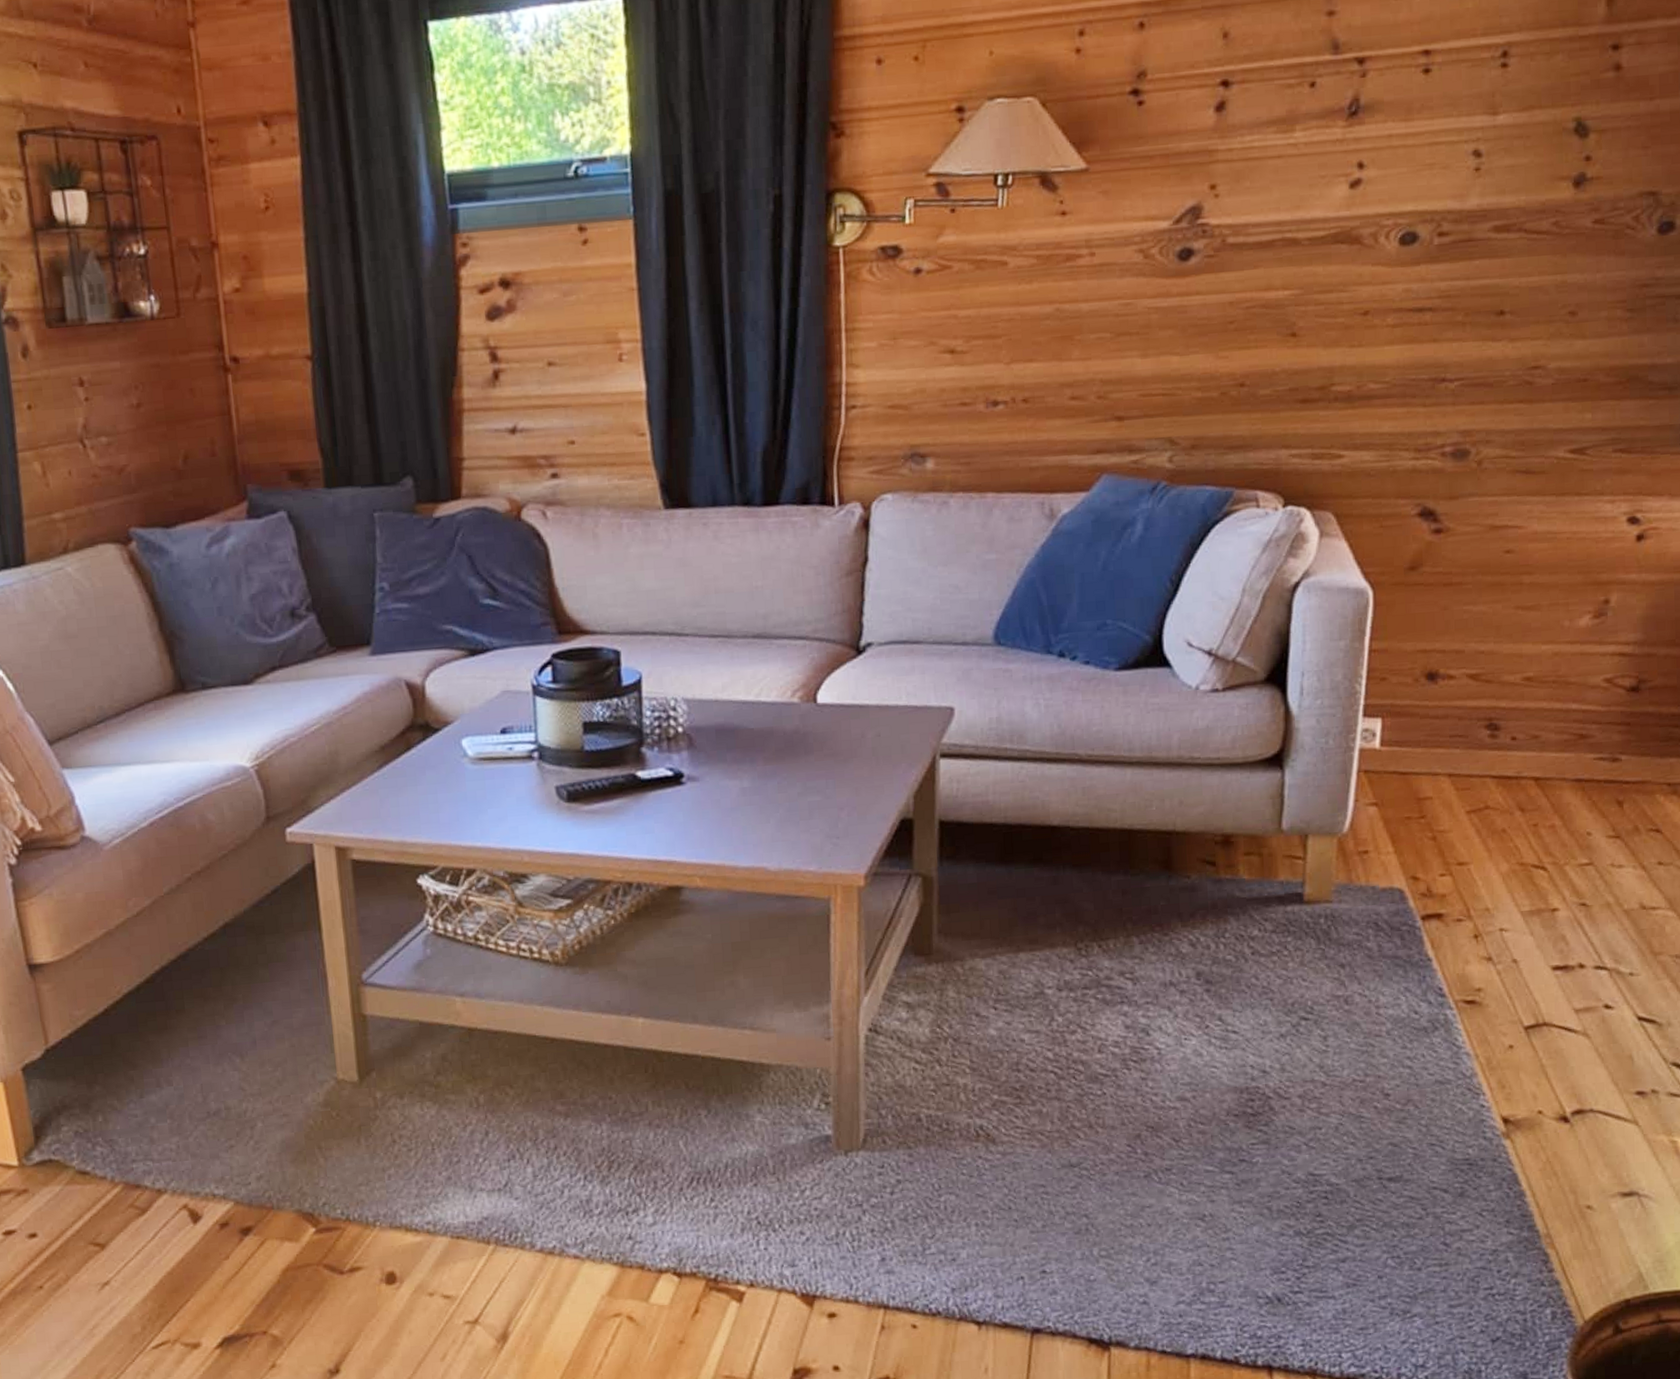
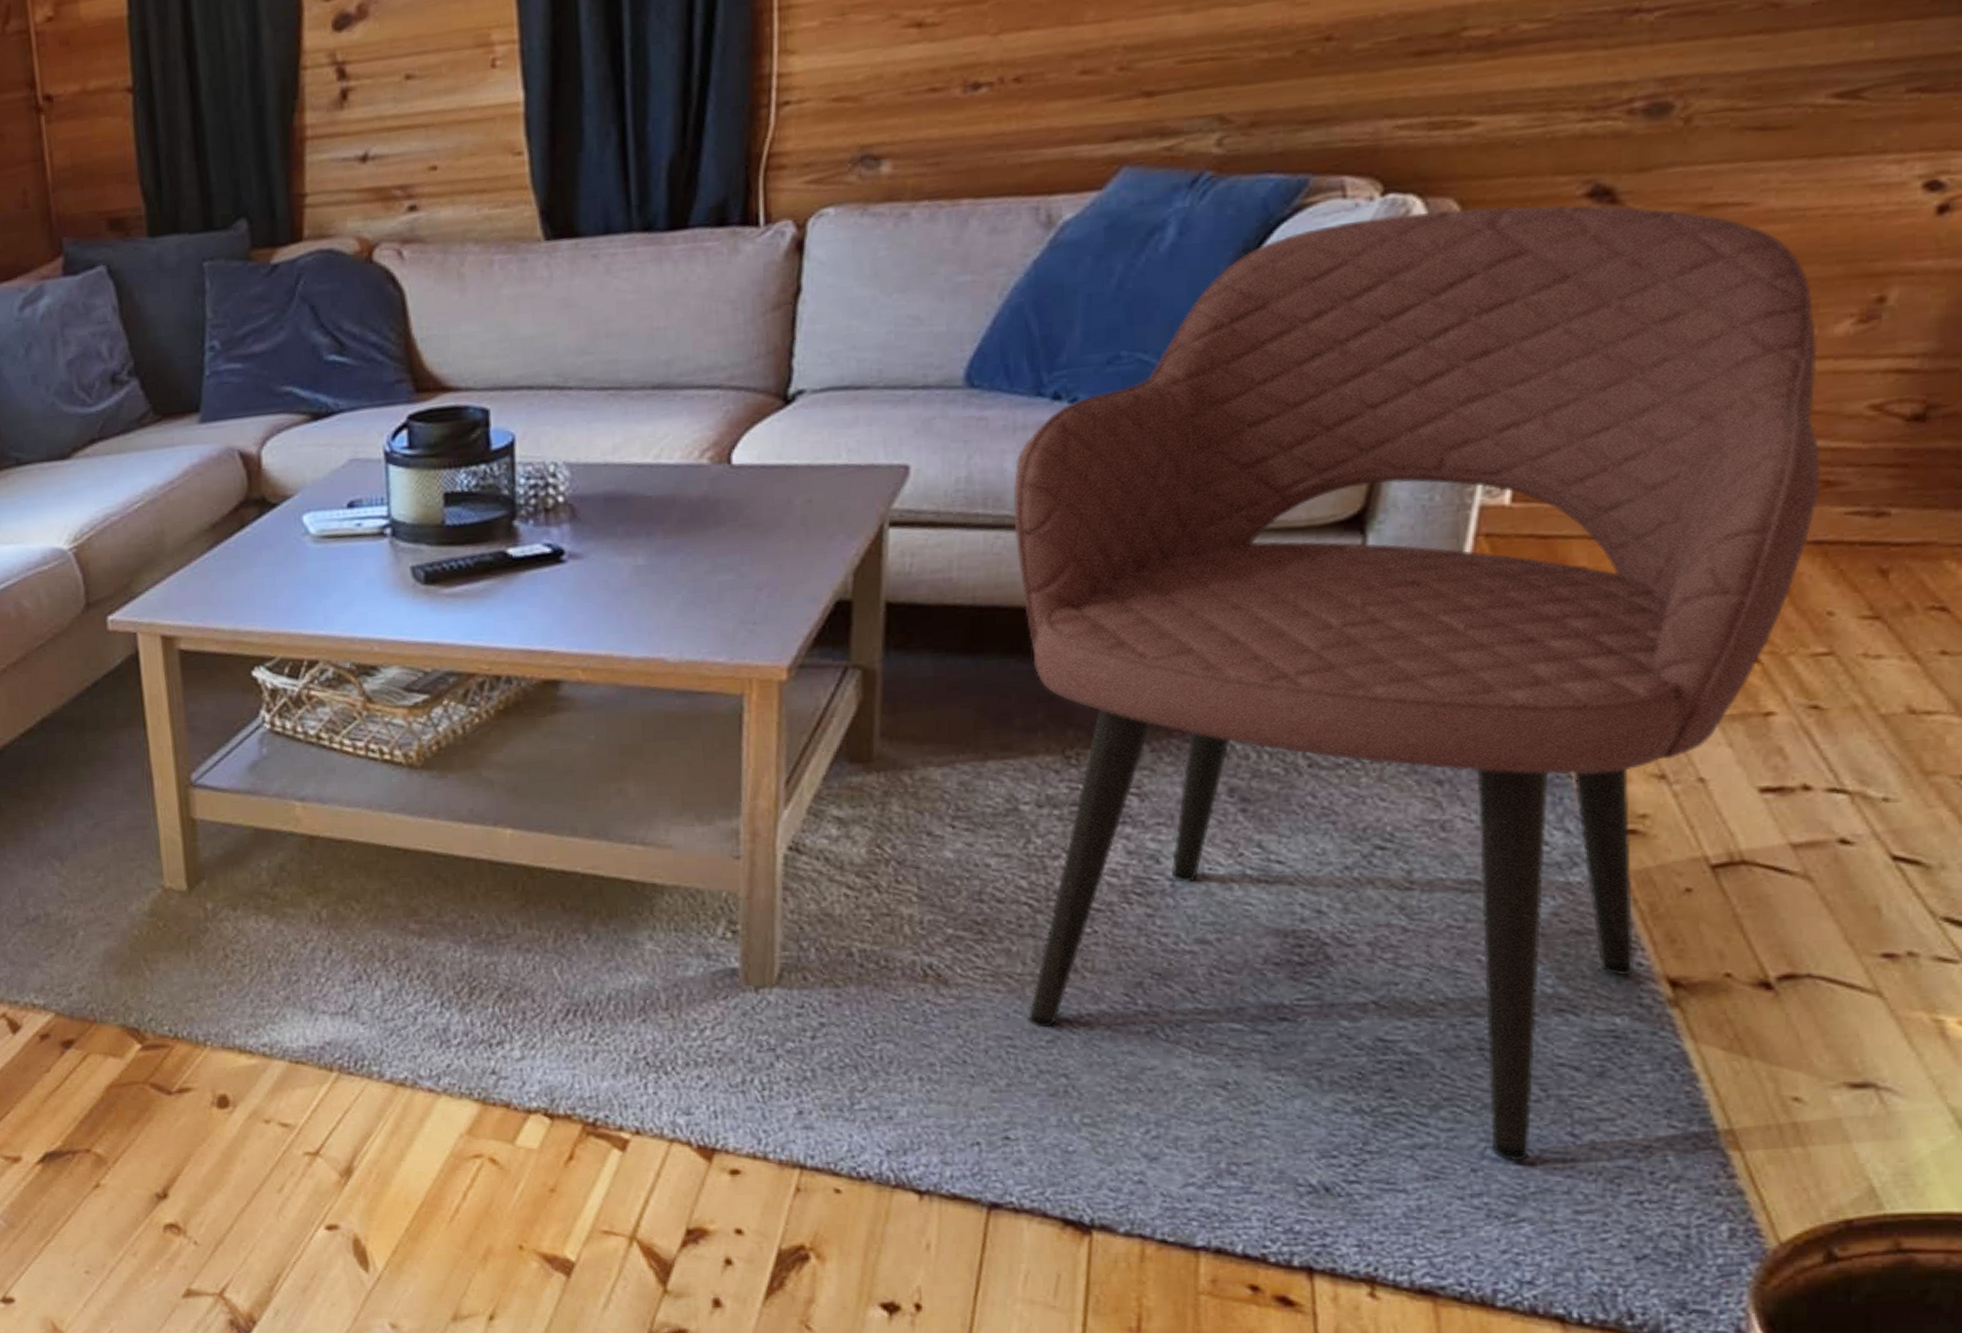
armchair: none [1032,520,1577,1267] -> present [1013,205,1821,1160]

